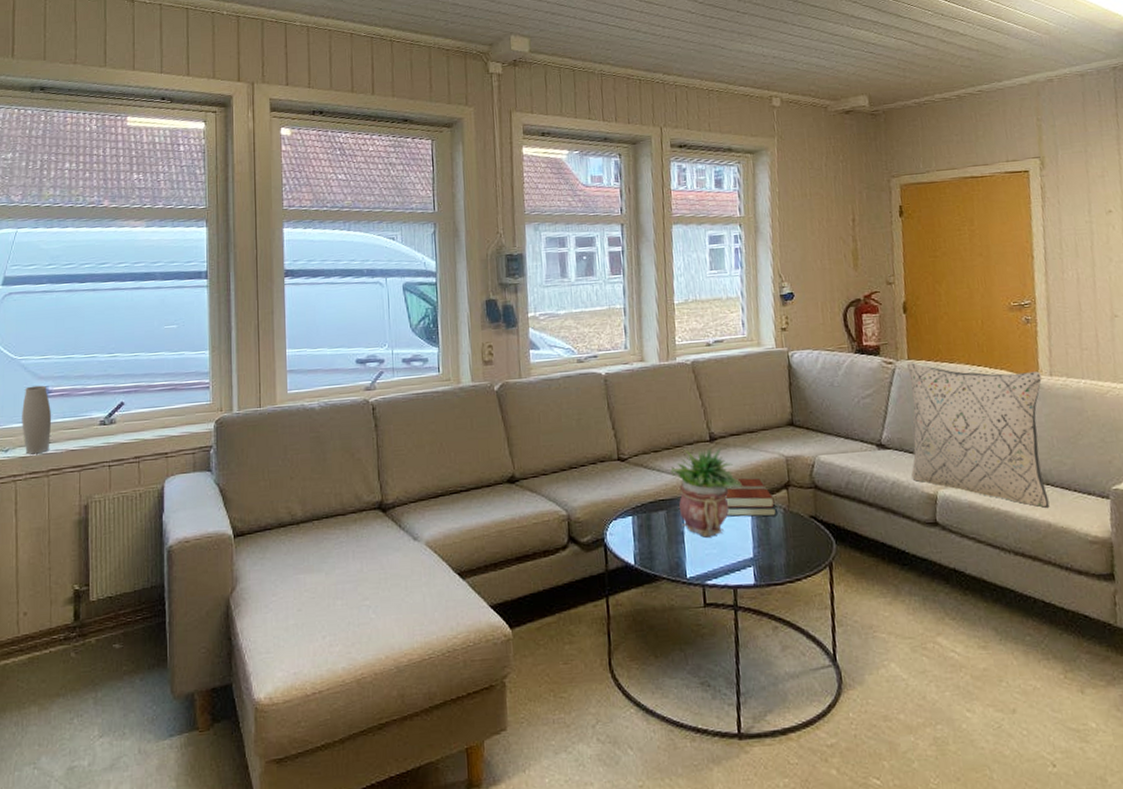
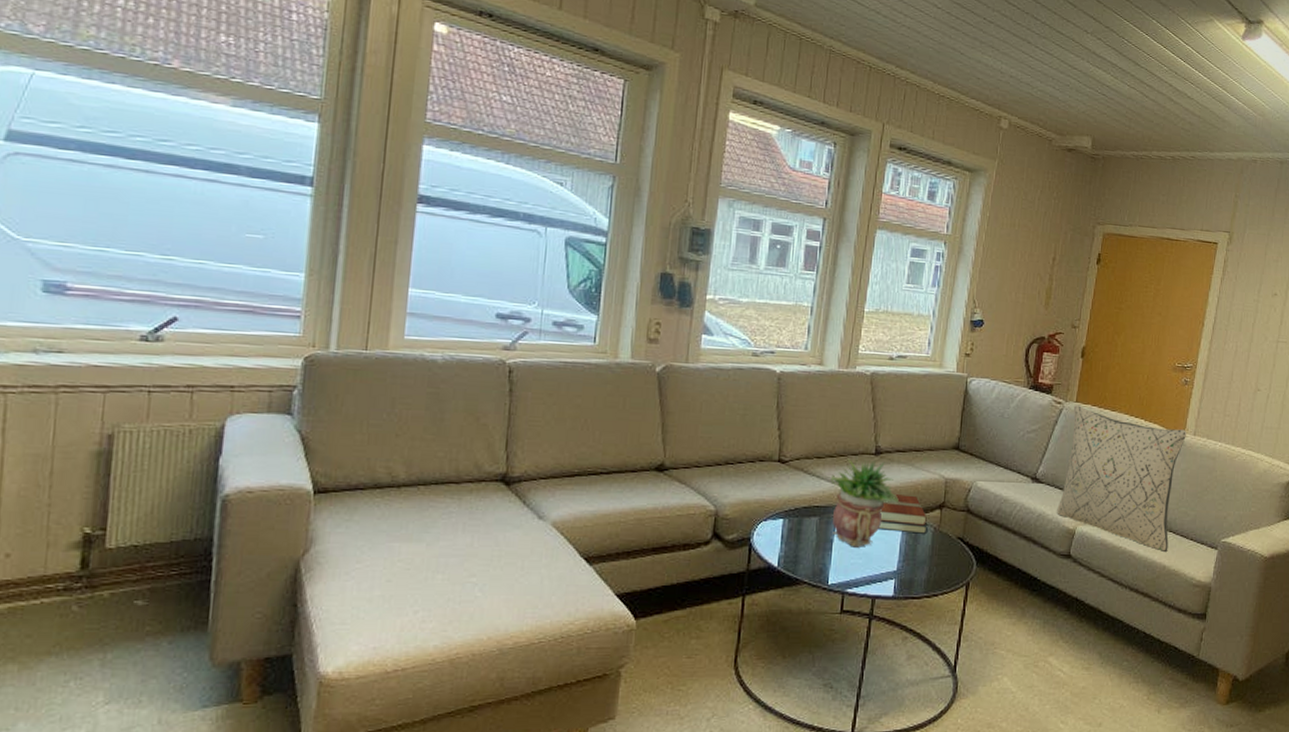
vase: present [22,385,52,455] -> none [21,277,69,364]

